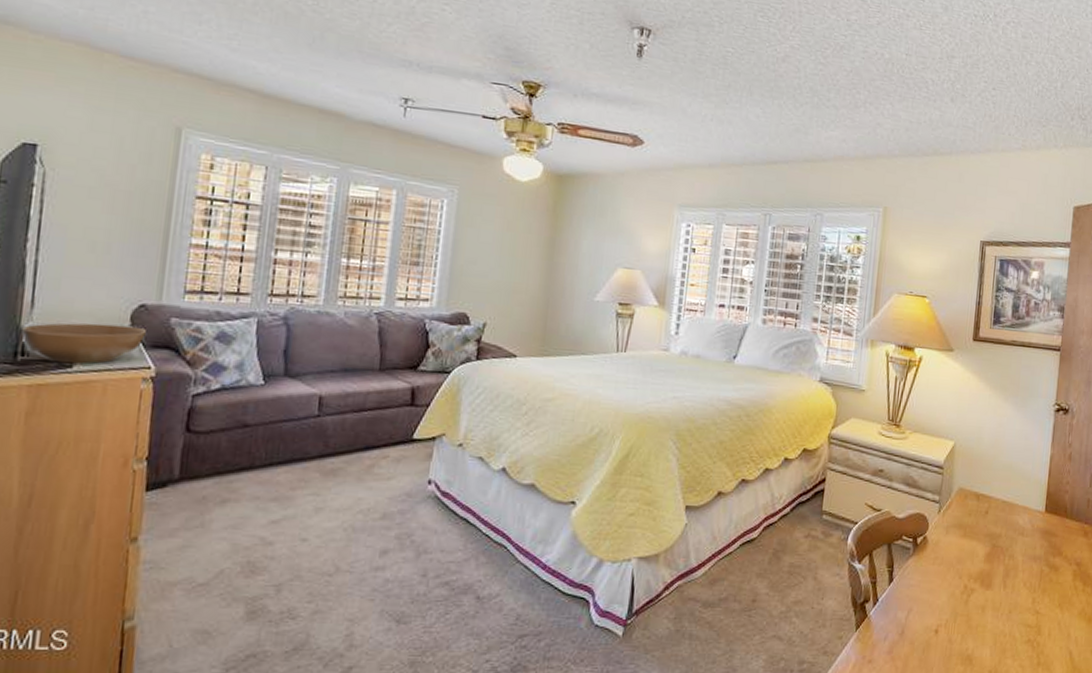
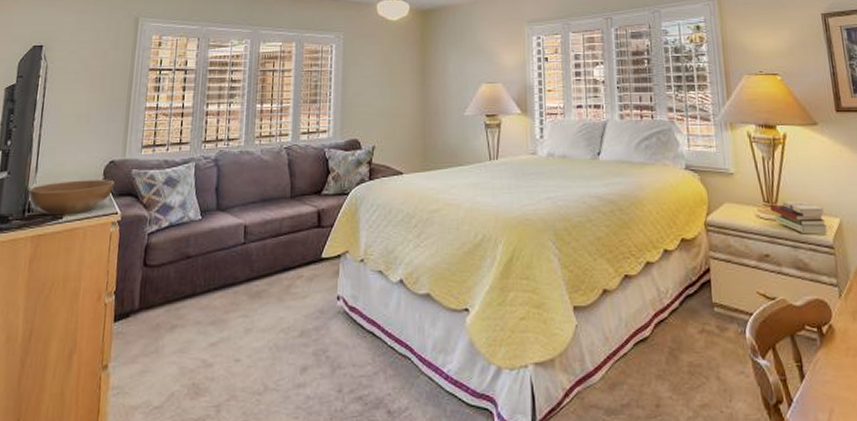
books: none [893,421,941,456] -> present [770,200,827,236]

